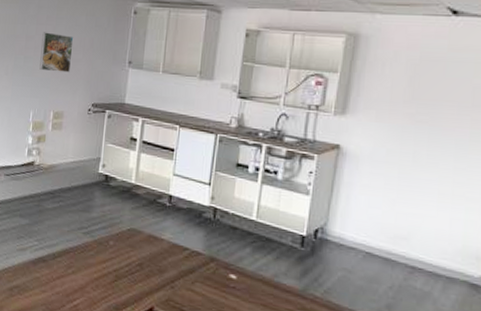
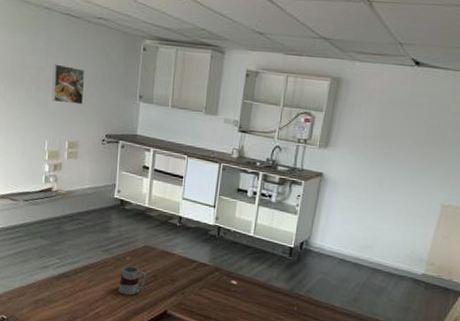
mug: none [99,251,131,287] -> present [118,266,146,295]

